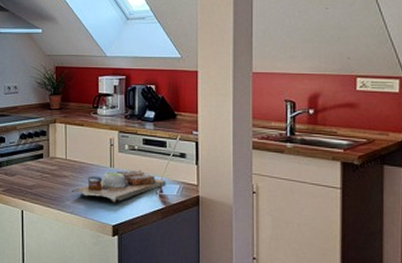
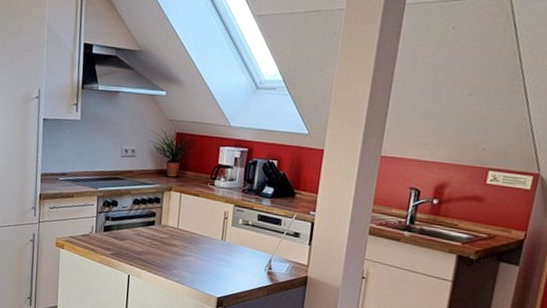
cutting board: present [72,170,166,203] -> none [180,244,276,276]

